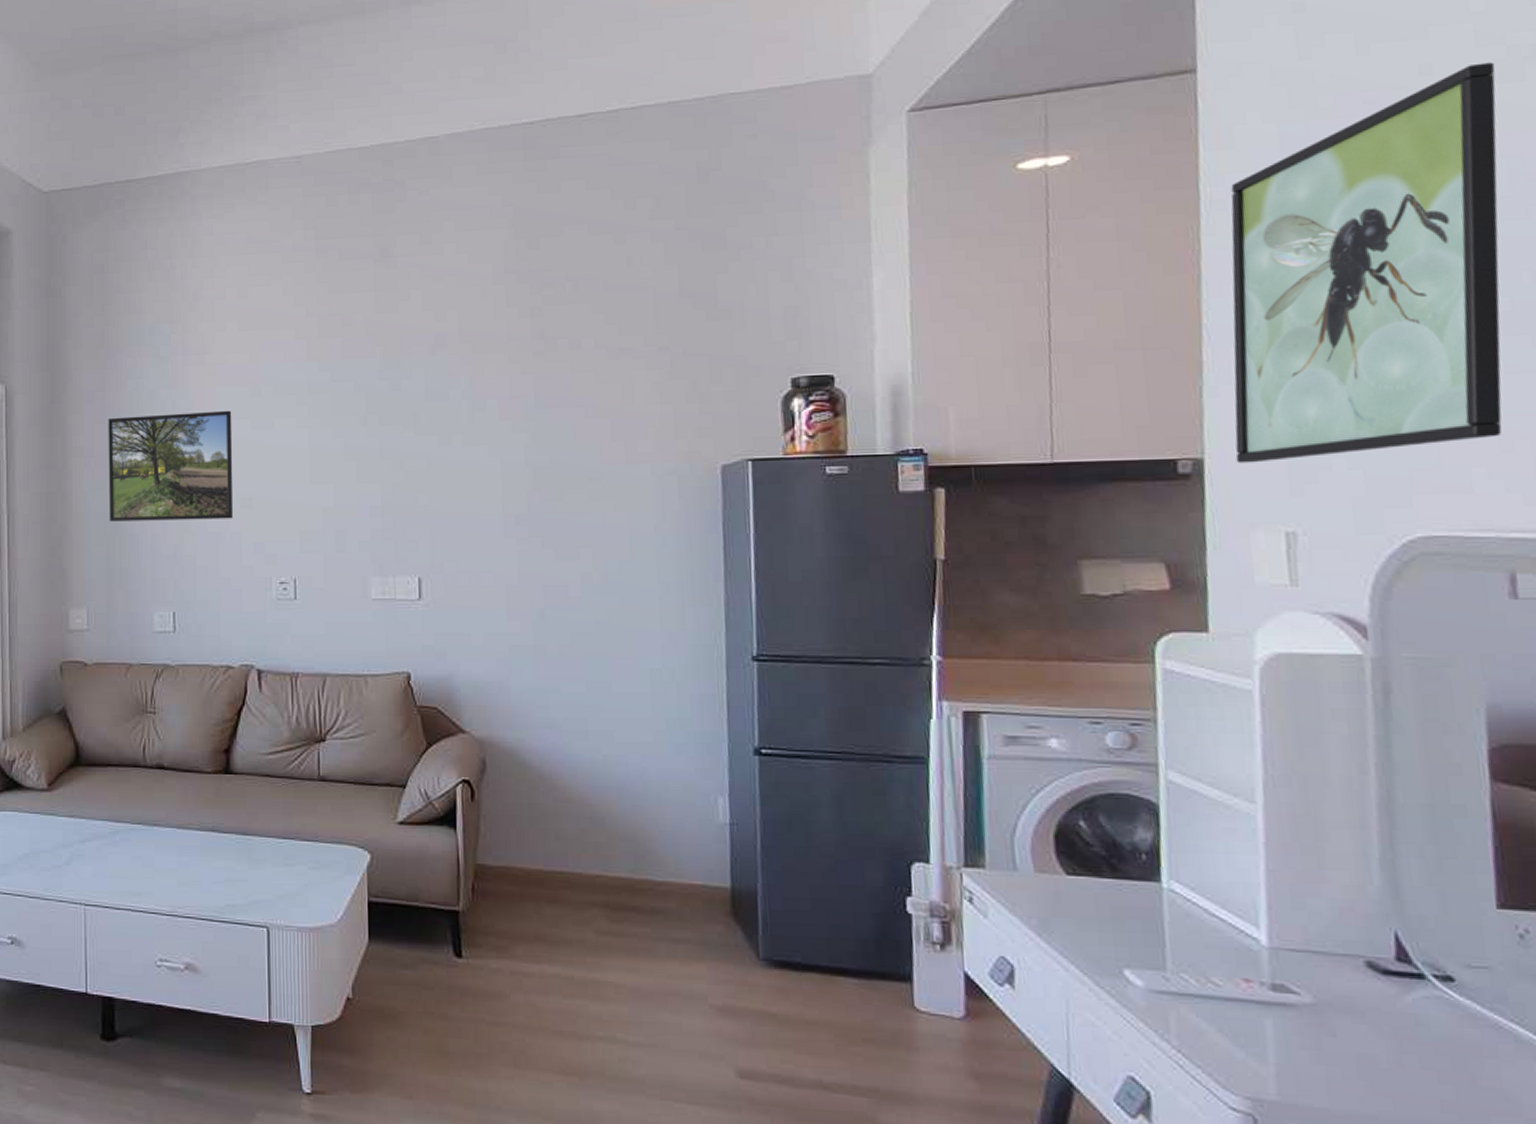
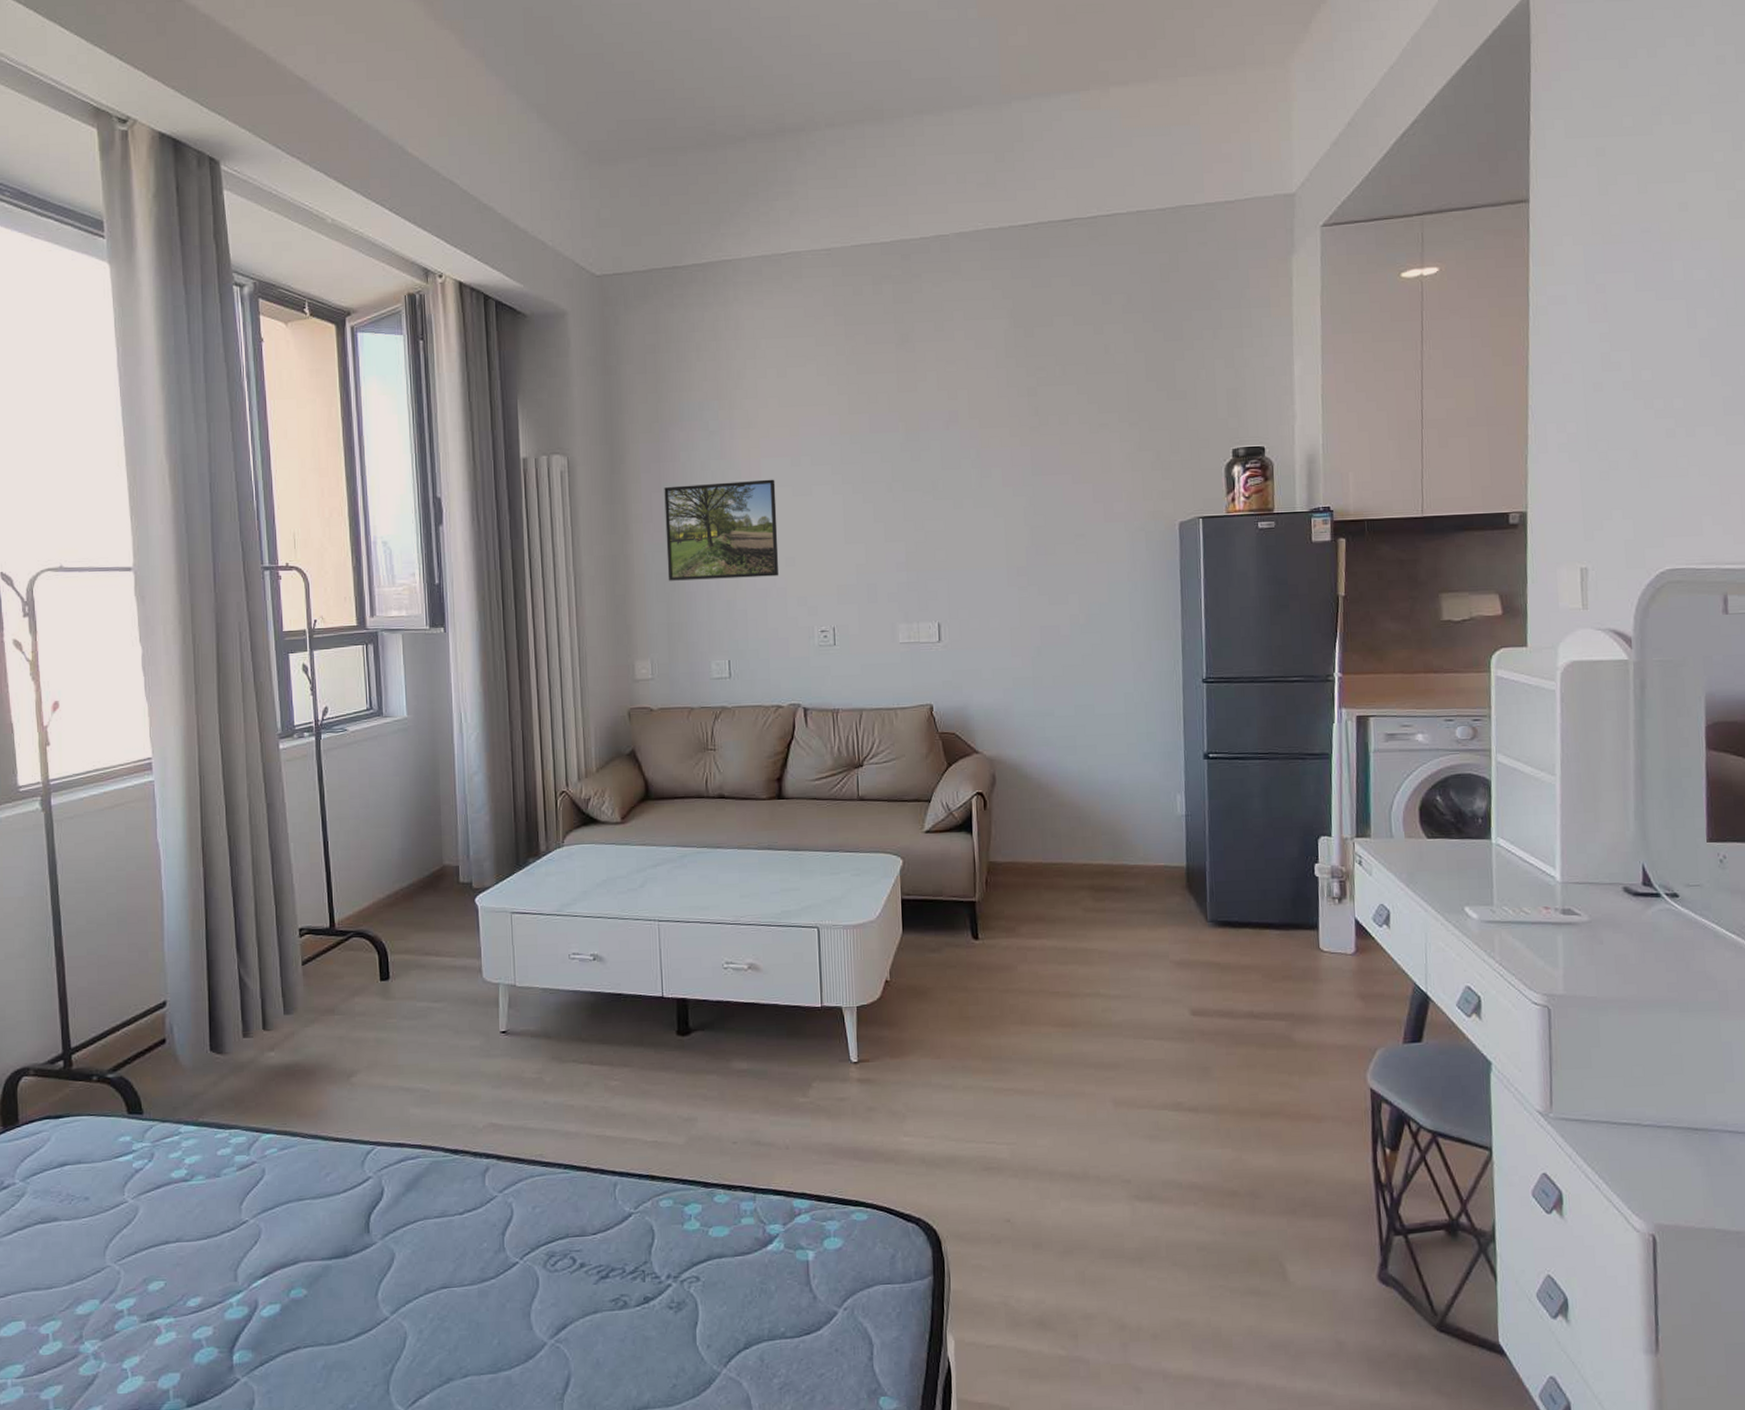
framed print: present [1231,62,1502,464] -> none [1549,203,1729,515]

